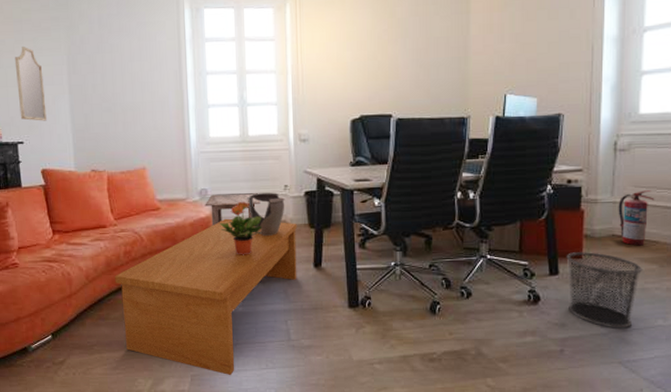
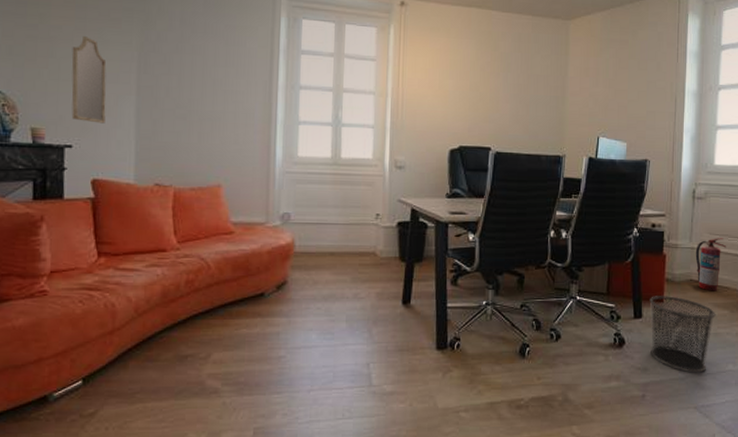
coffee table: present [115,218,297,376] -> none [171,247,387,428]
side table: present [205,193,261,226] -> none [286,219,349,255]
potted plant: present [220,202,263,255] -> none [302,230,350,289]
decorative bowl: present [247,193,285,236] -> none [334,221,376,268]

